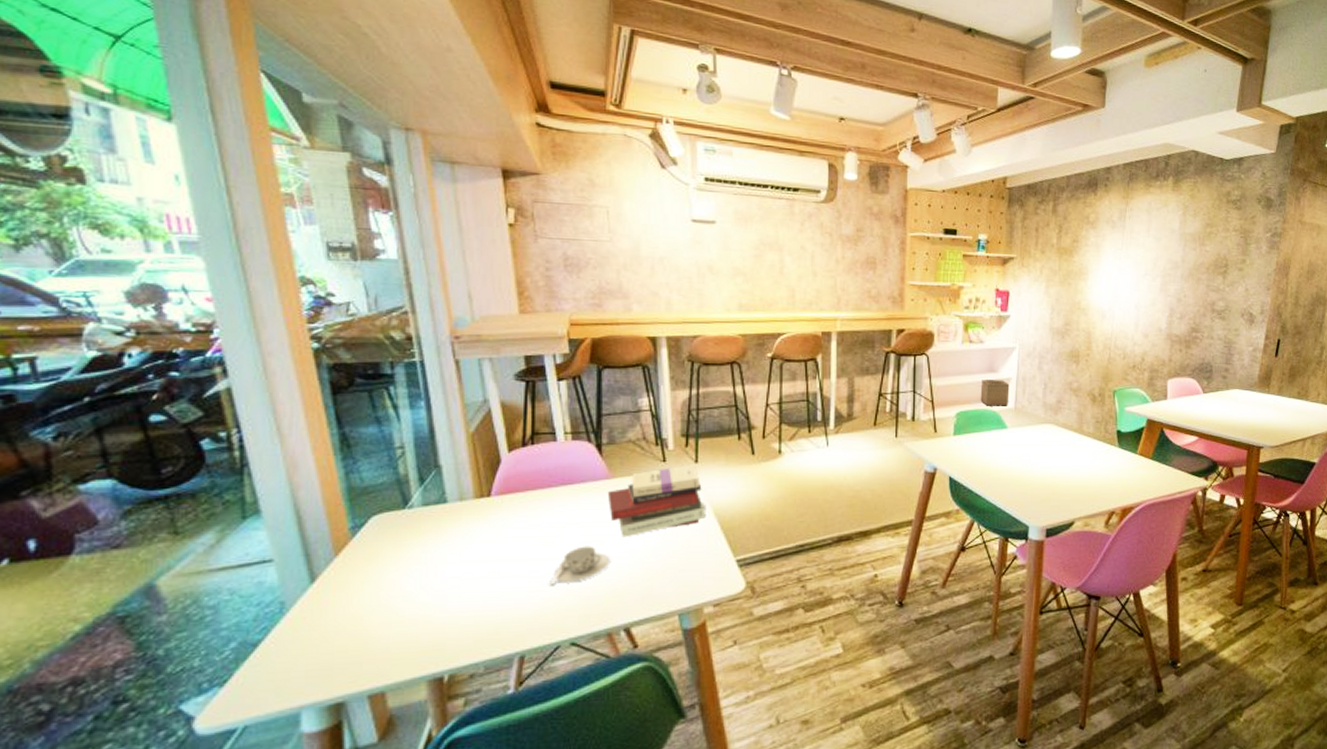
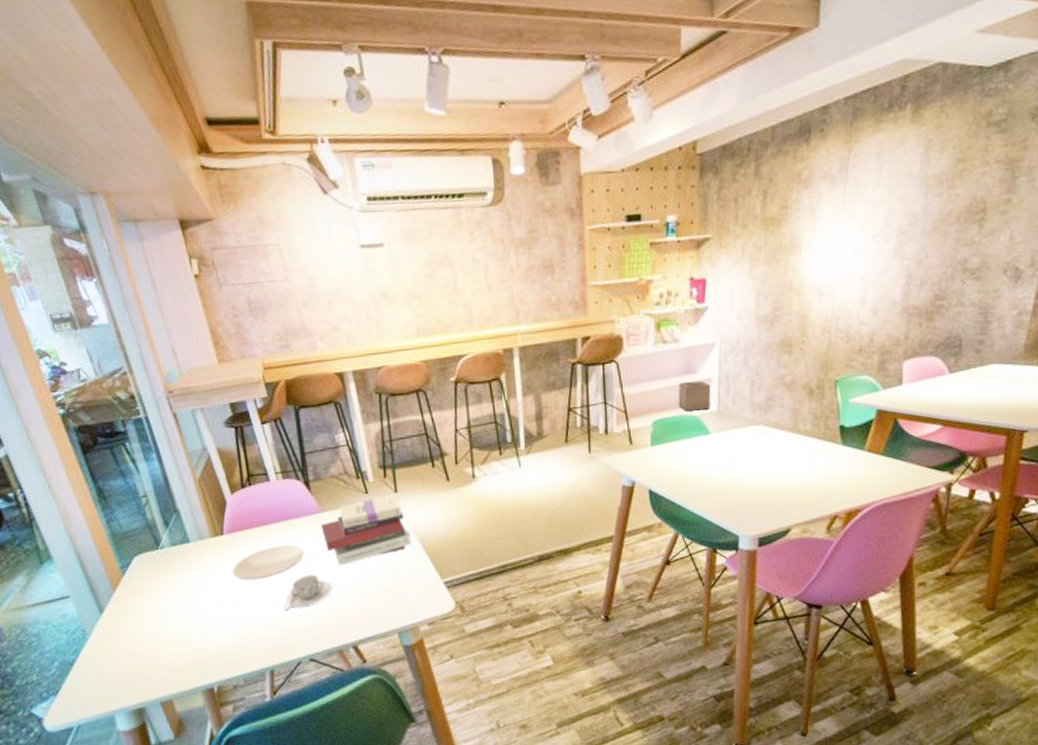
plate: none [493,512,583,549] -> present [232,545,304,580]

